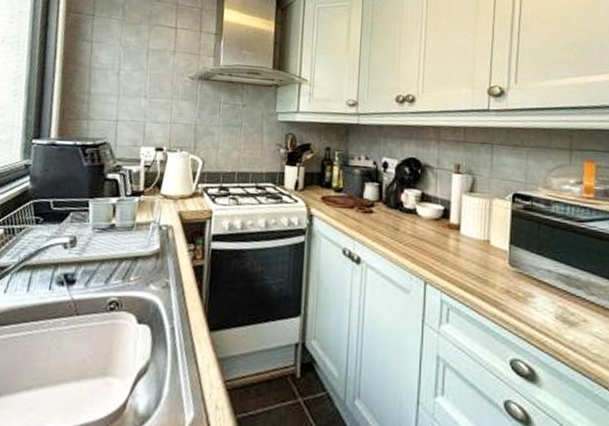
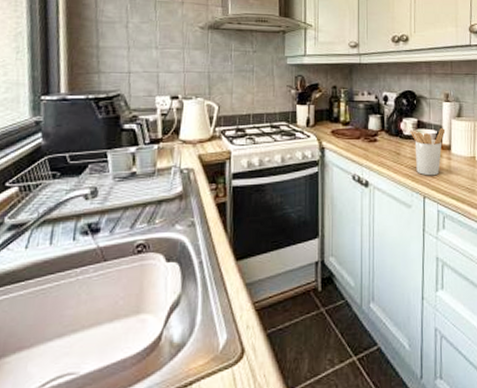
utensil holder: none [412,204,454,259] -> present [410,128,446,176]

